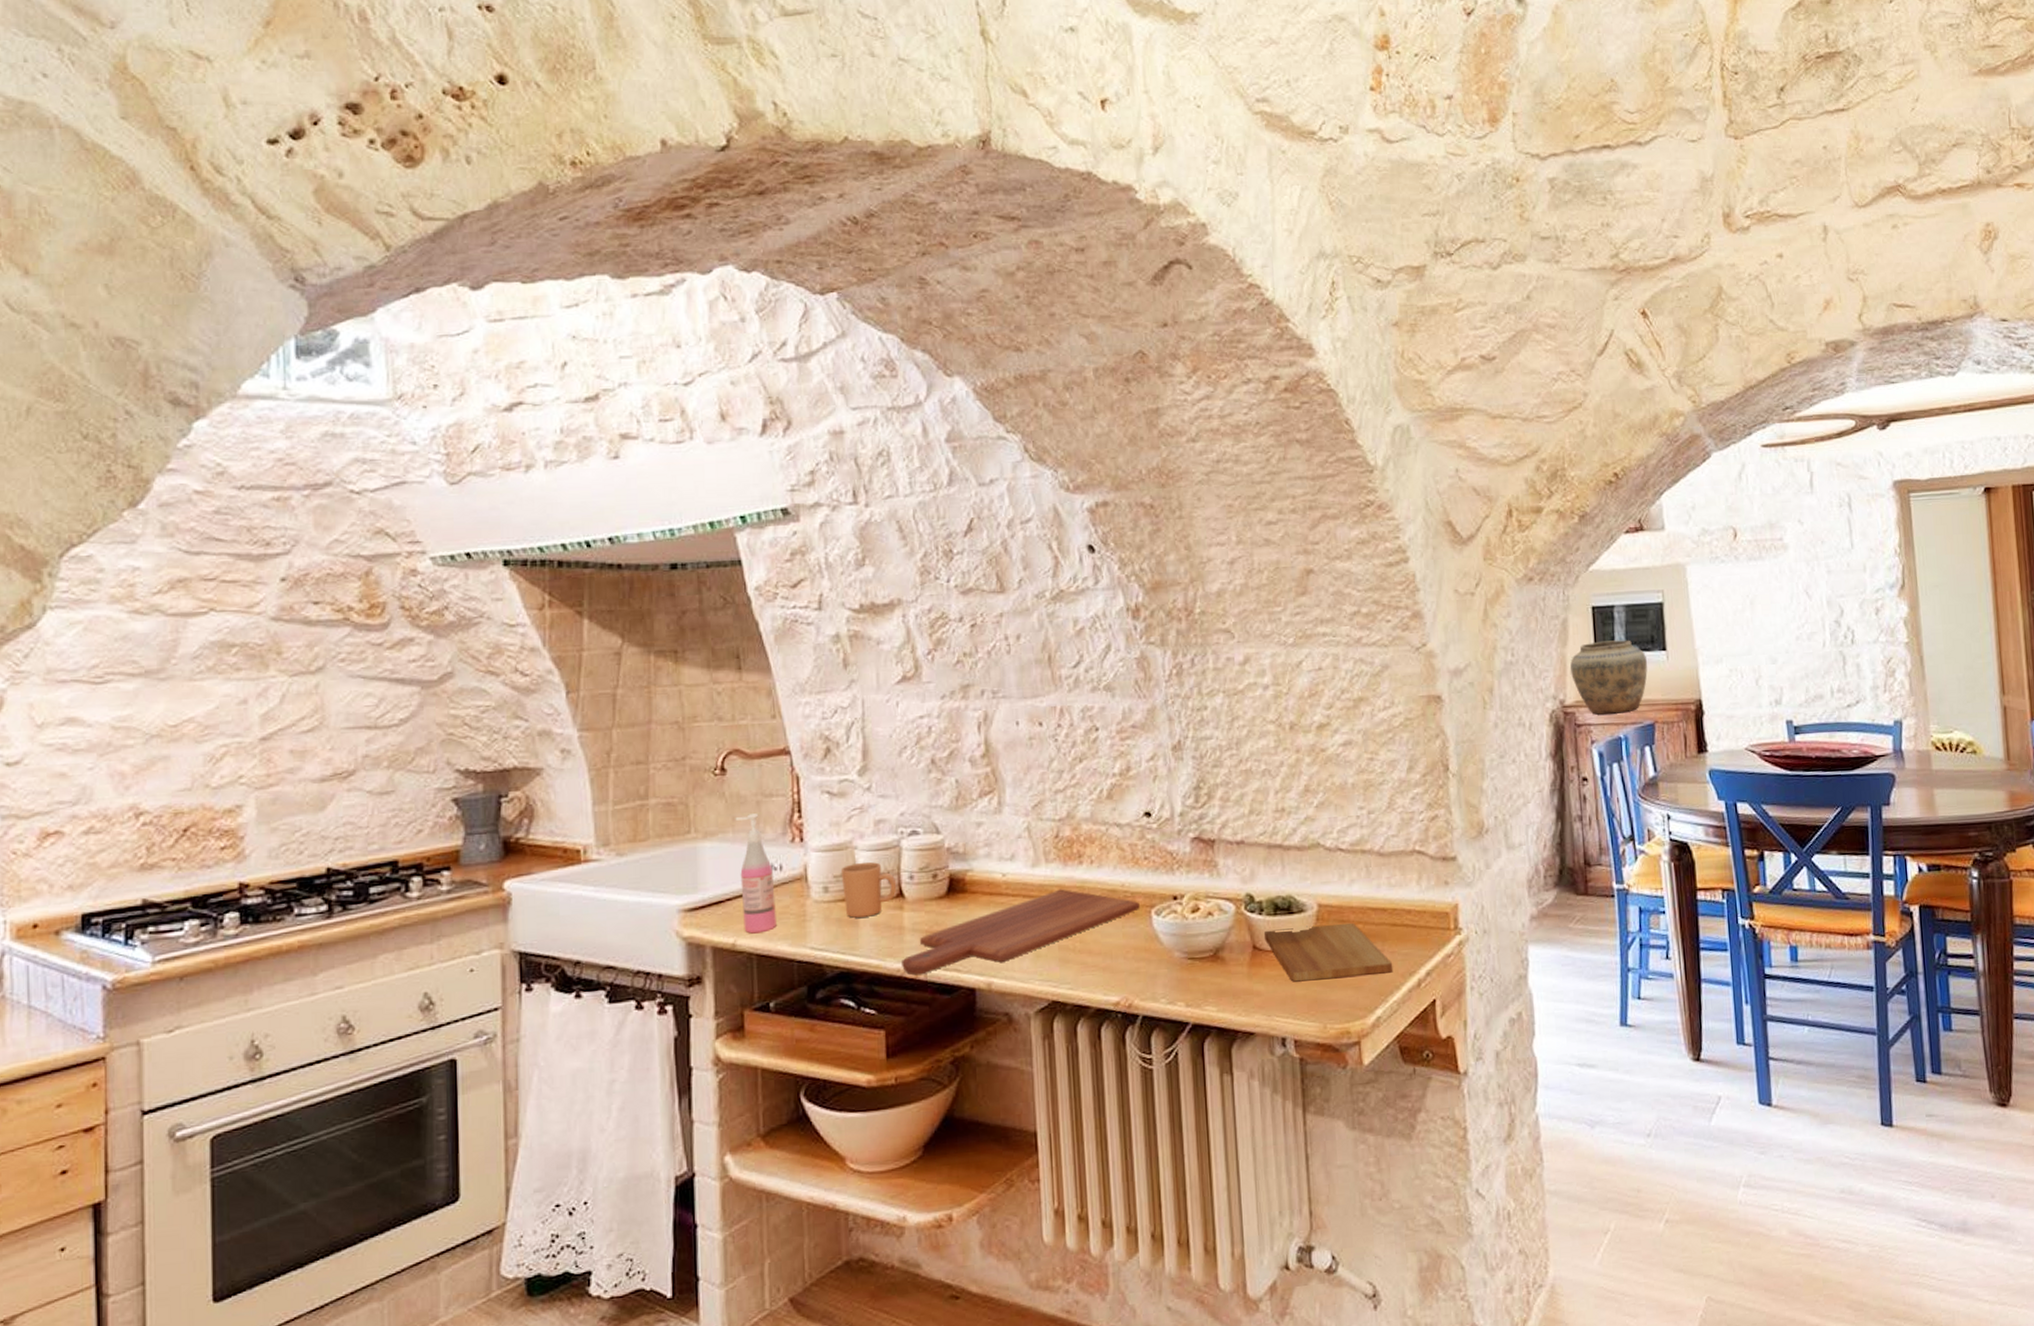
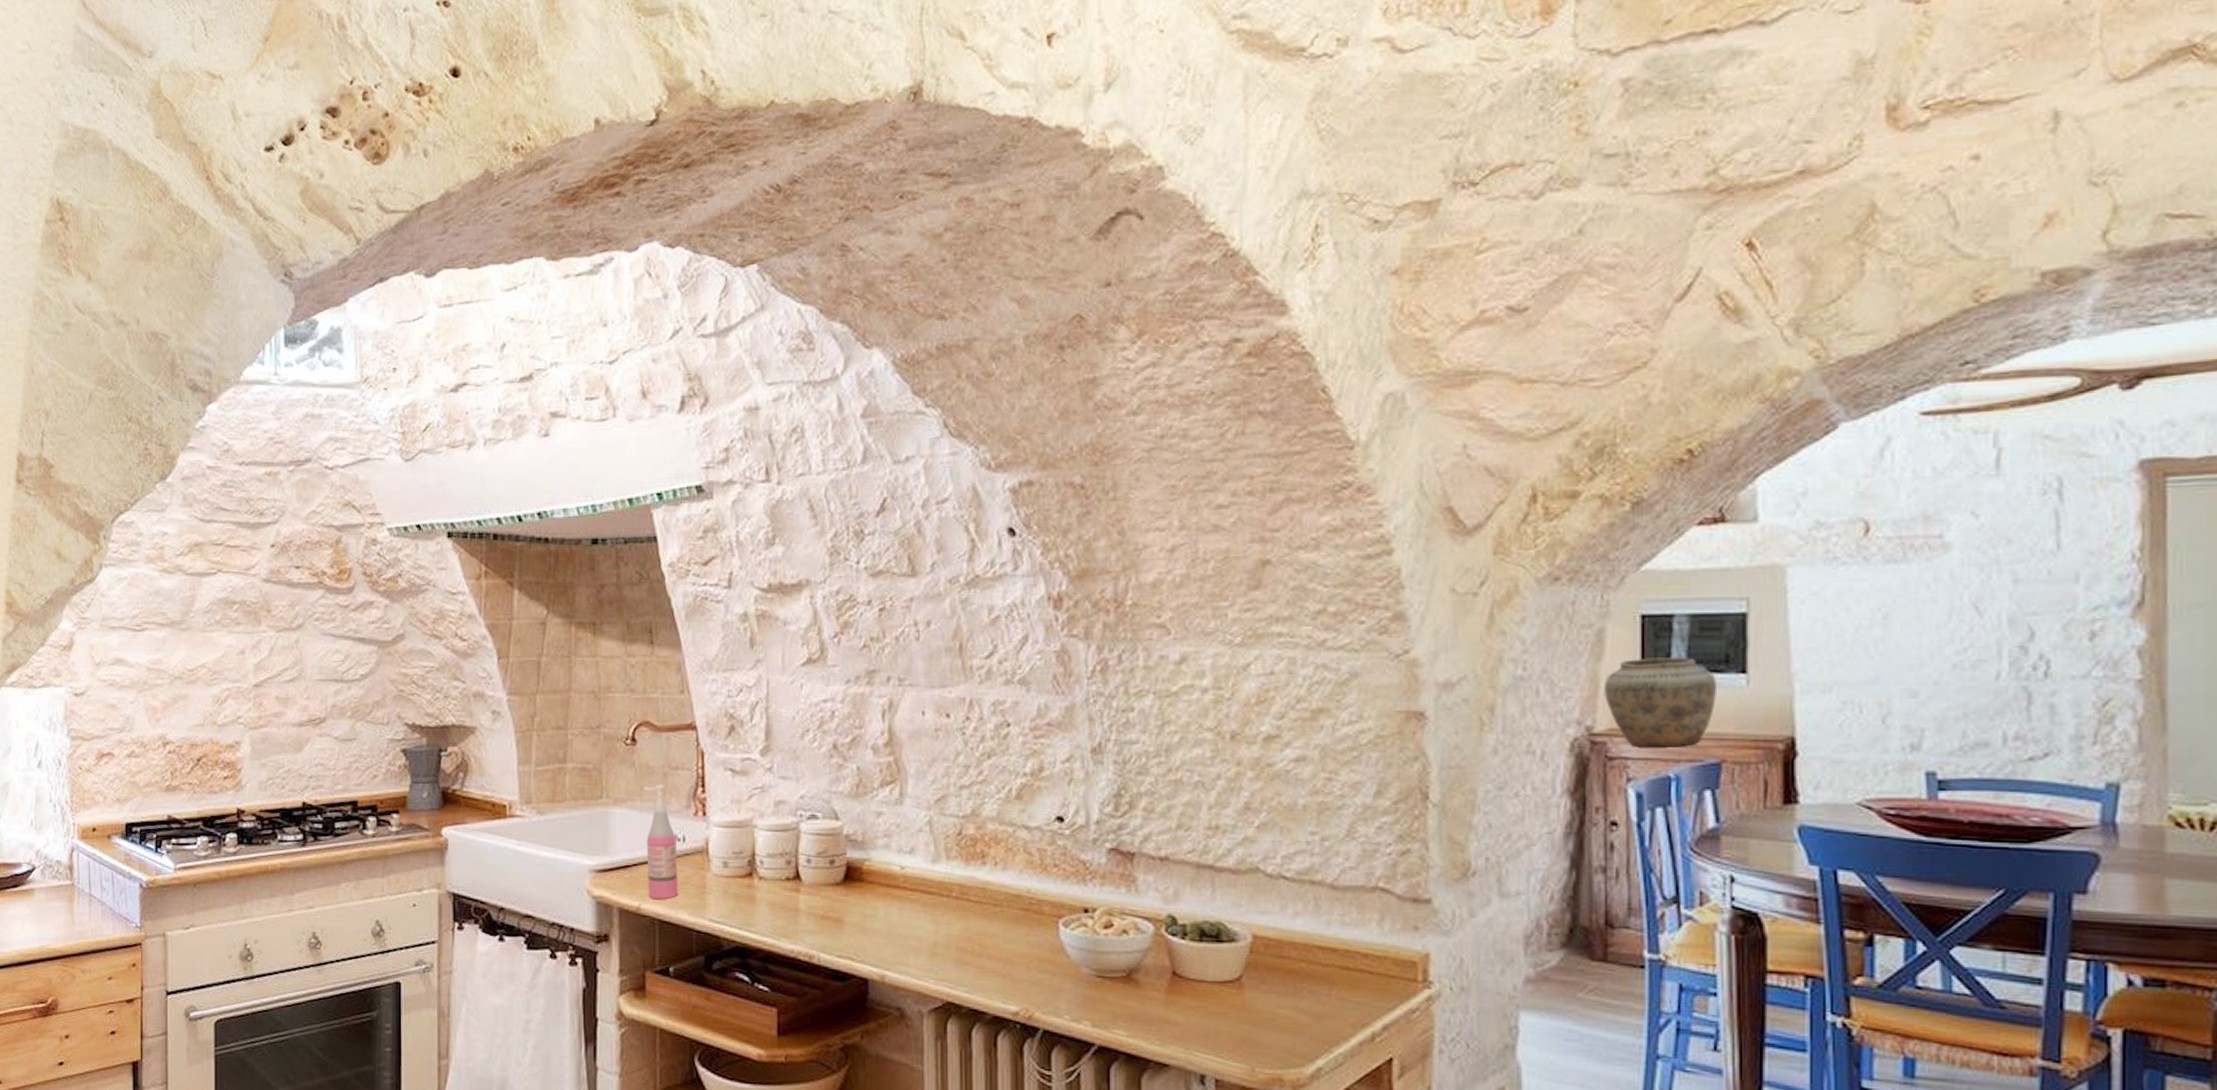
mug: present [840,861,897,918] -> none [740,841,794,896]
cutting board: present [902,889,1140,975] -> none [796,888,1046,959]
cutting board: present [1263,922,1393,982] -> none [1186,957,1341,1021]

